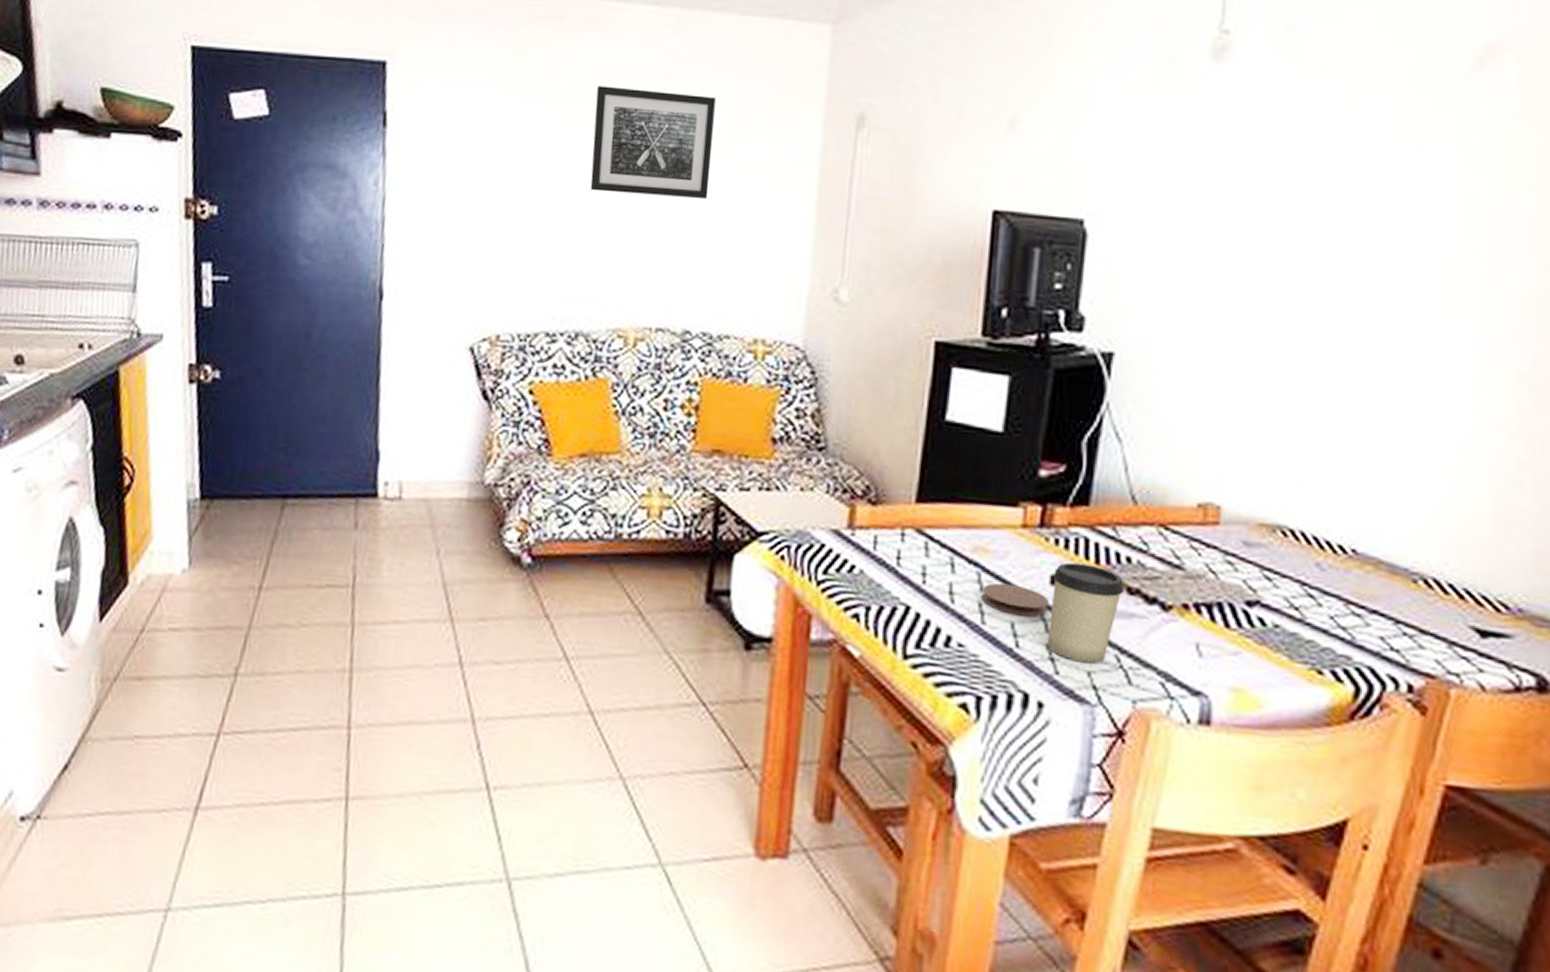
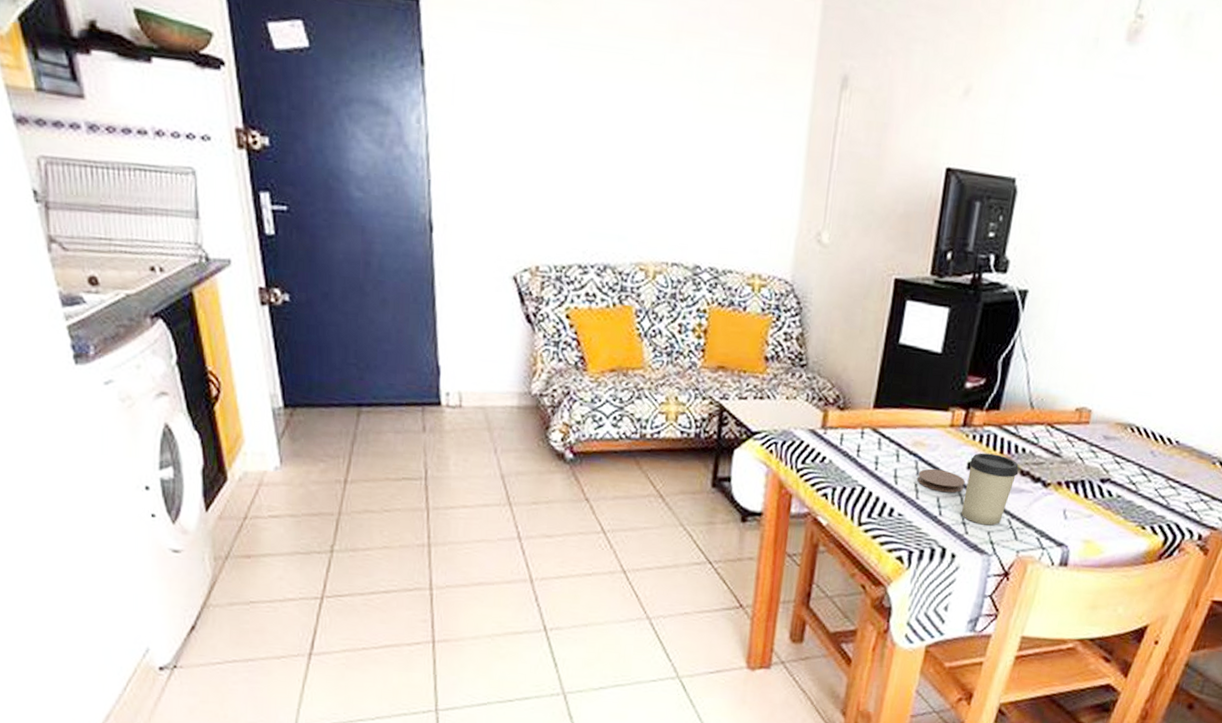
wall art: present [590,86,716,200] -> none [613,35,723,149]

